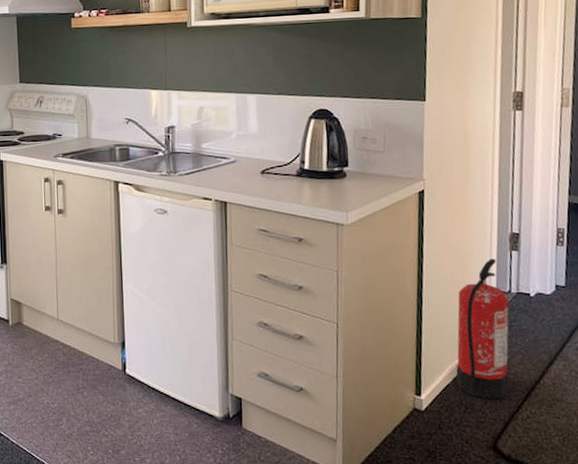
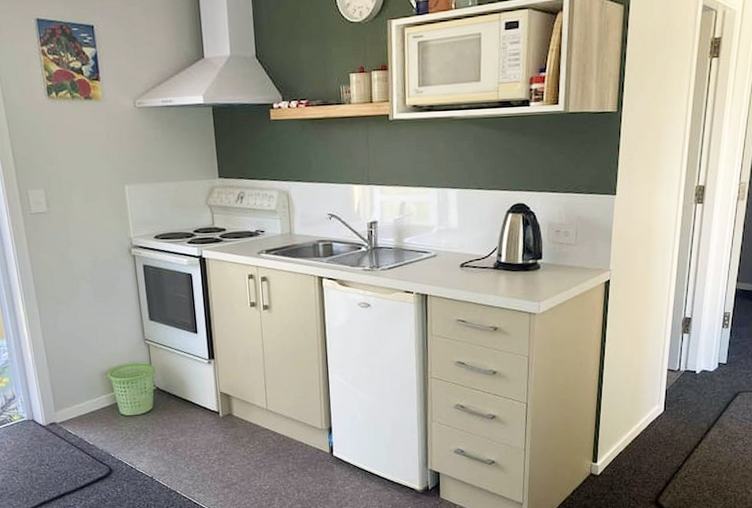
fire extinguisher: present [456,258,509,399] -> none [628,341,677,463]

